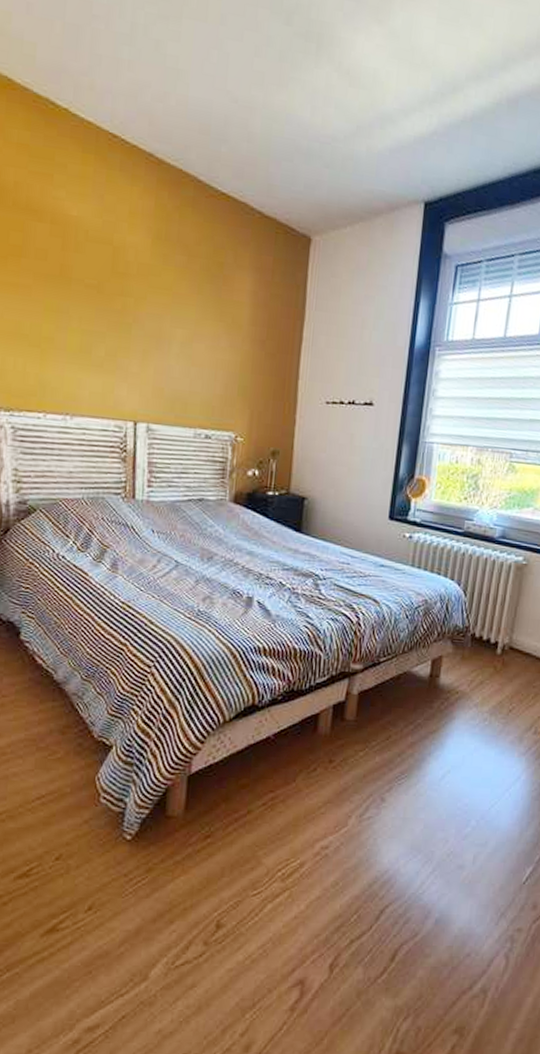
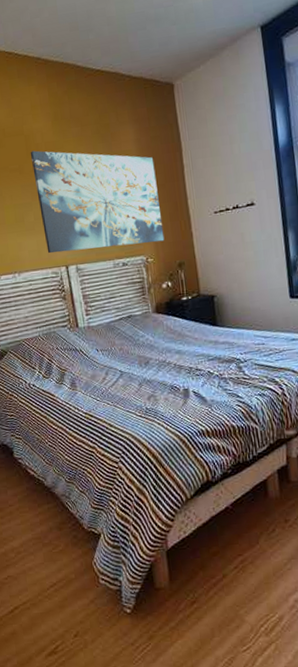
wall art: none [114,268,269,421] -> present [30,150,165,254]

